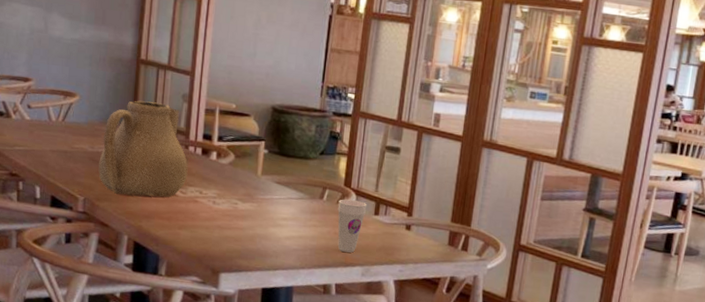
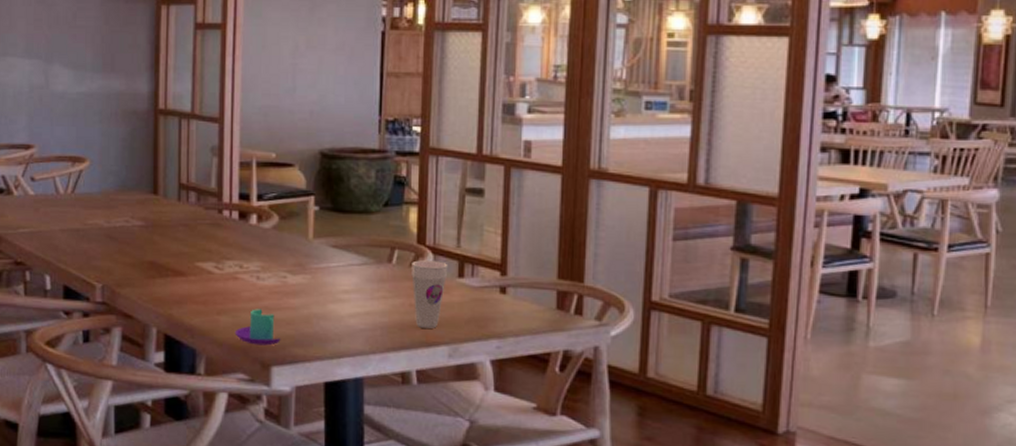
teapot: present [98,100,188,197] -> none [117,159,224,277]
teacup: none [192,227,230,257] -> present [235,309,281,346]

